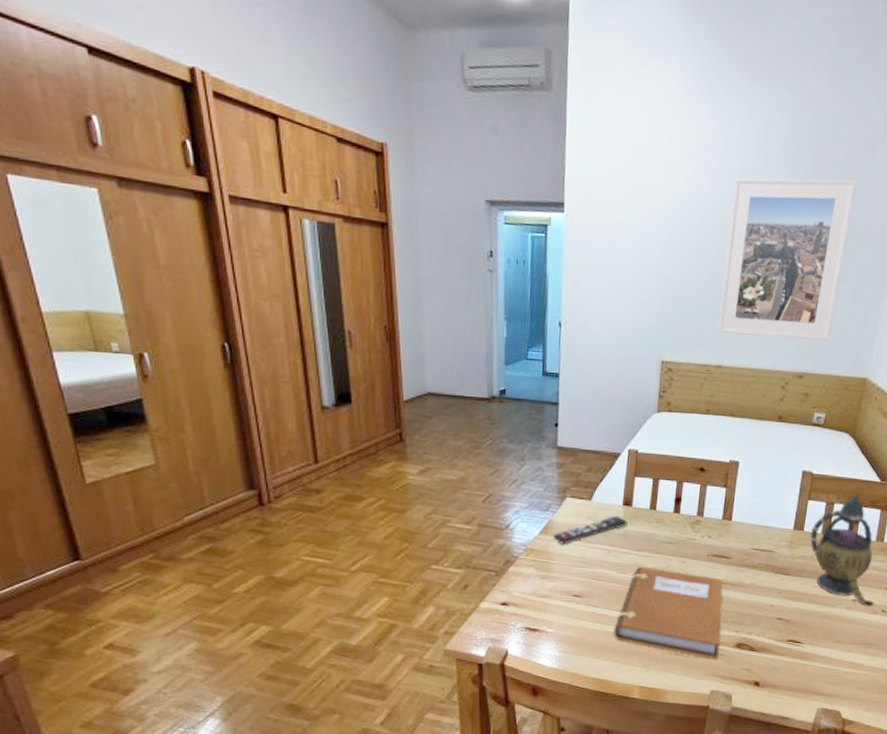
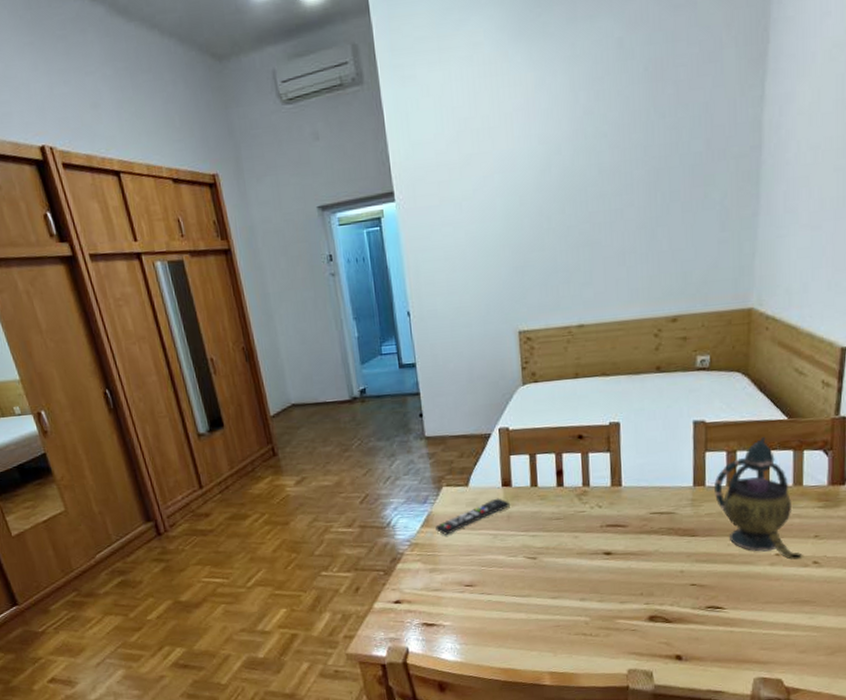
notebook: present [614,566,723,660] -> none [513,547,631,636]
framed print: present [717,177,857,341] -> none [566,95,705,292]

